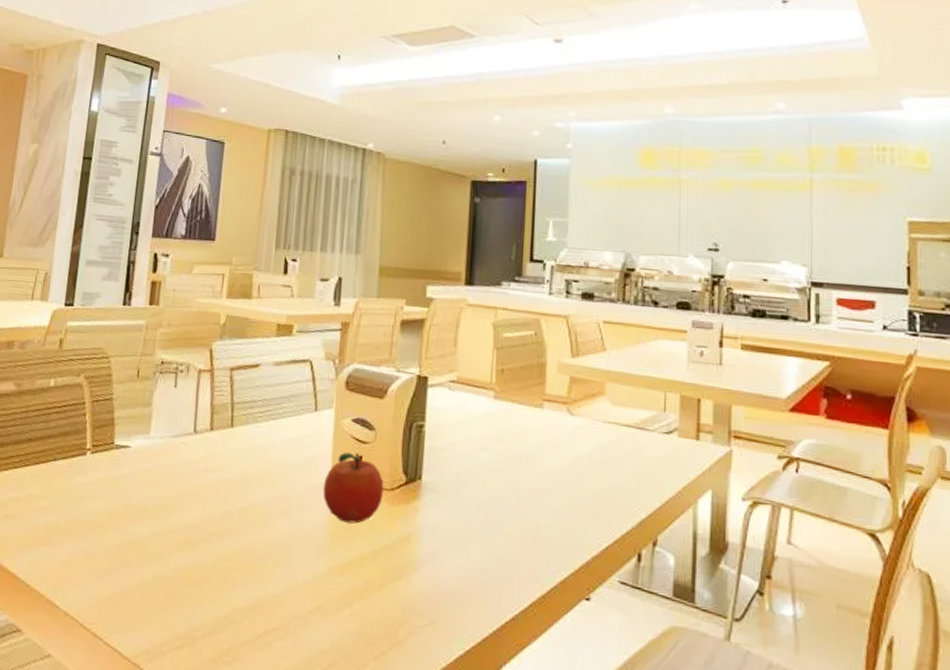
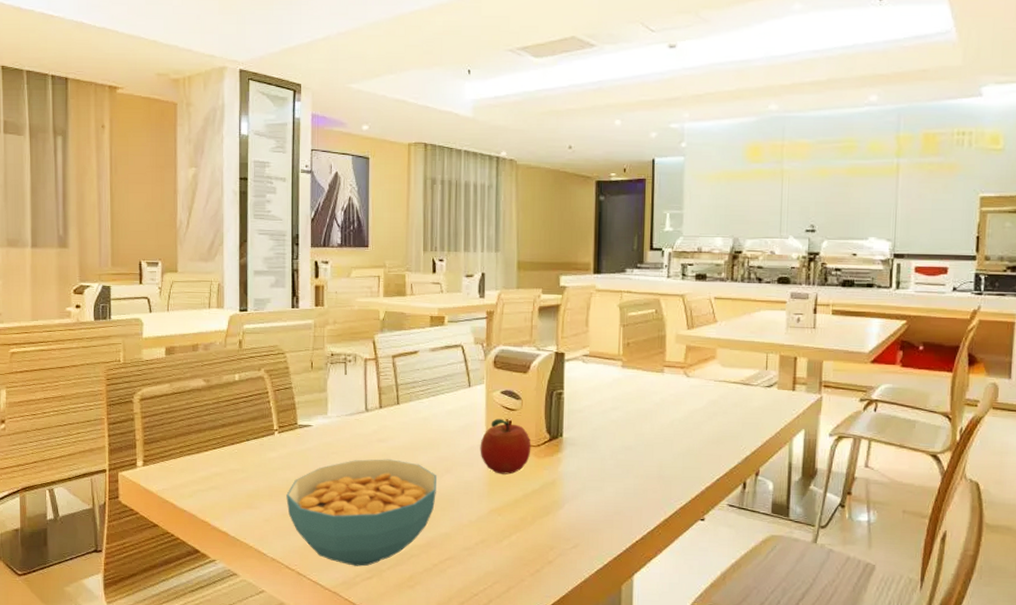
cereal bowl: none [90,492,270,631] -> present [286,459,436,567]

